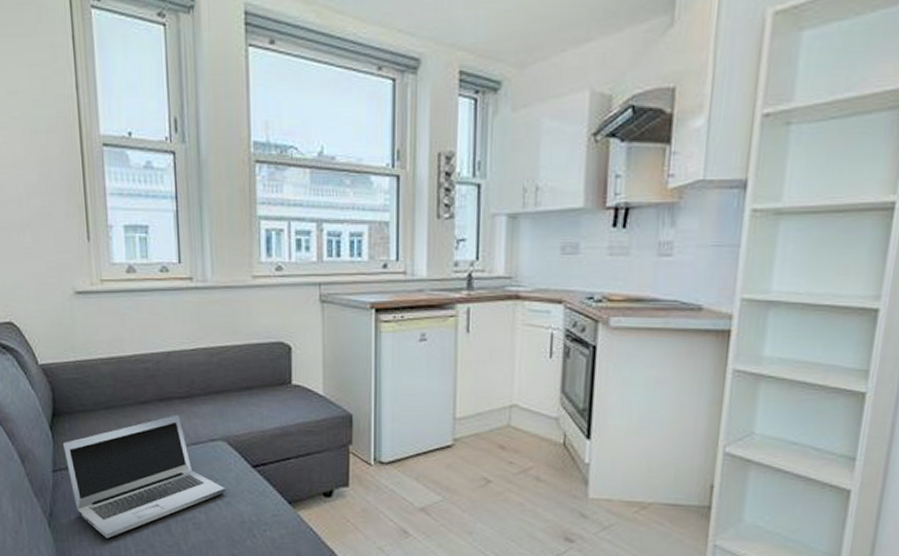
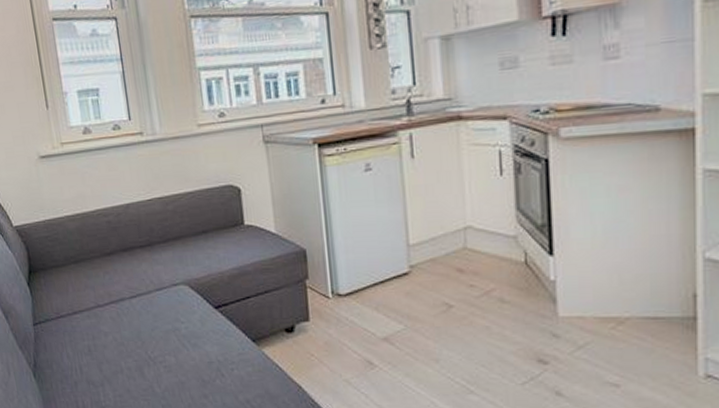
laptop: present [62,414,226,539] -> none [39,263,192,385]

